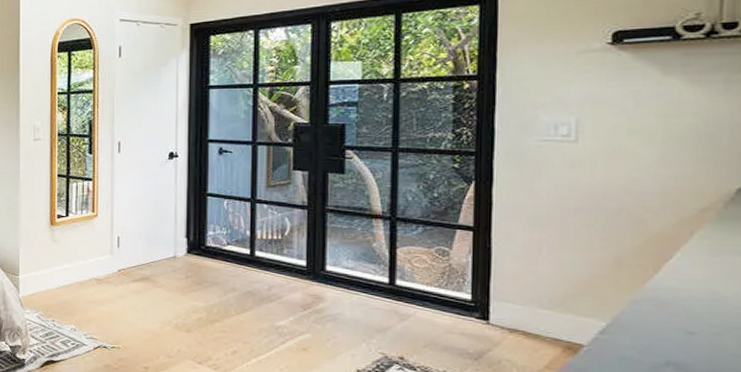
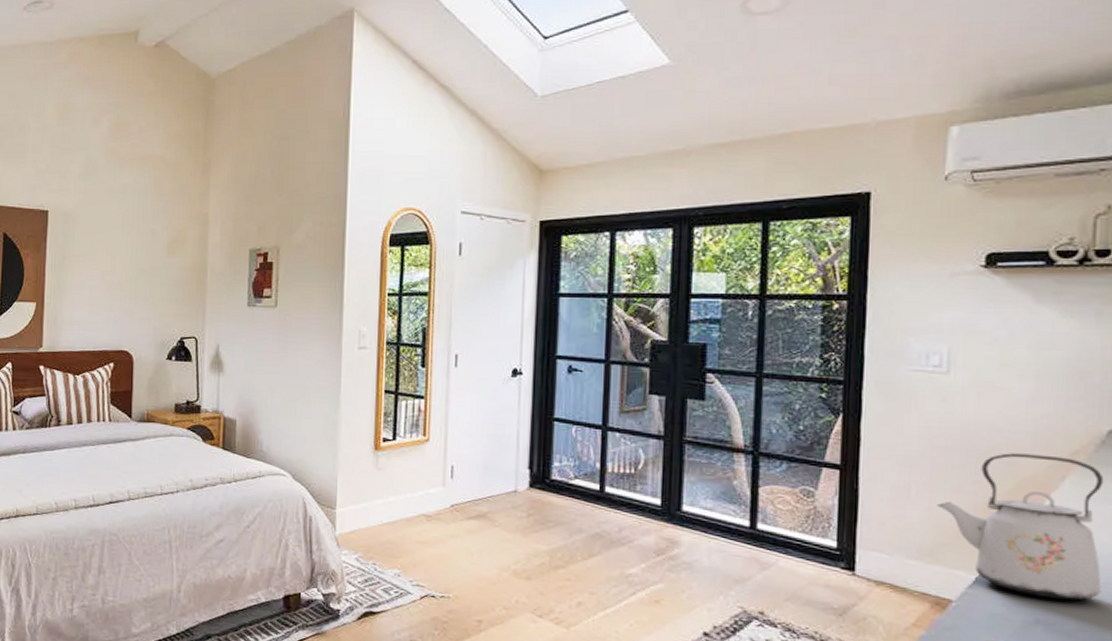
kettle: none [567,212,734,344] -> present [937,453,1104,601]

